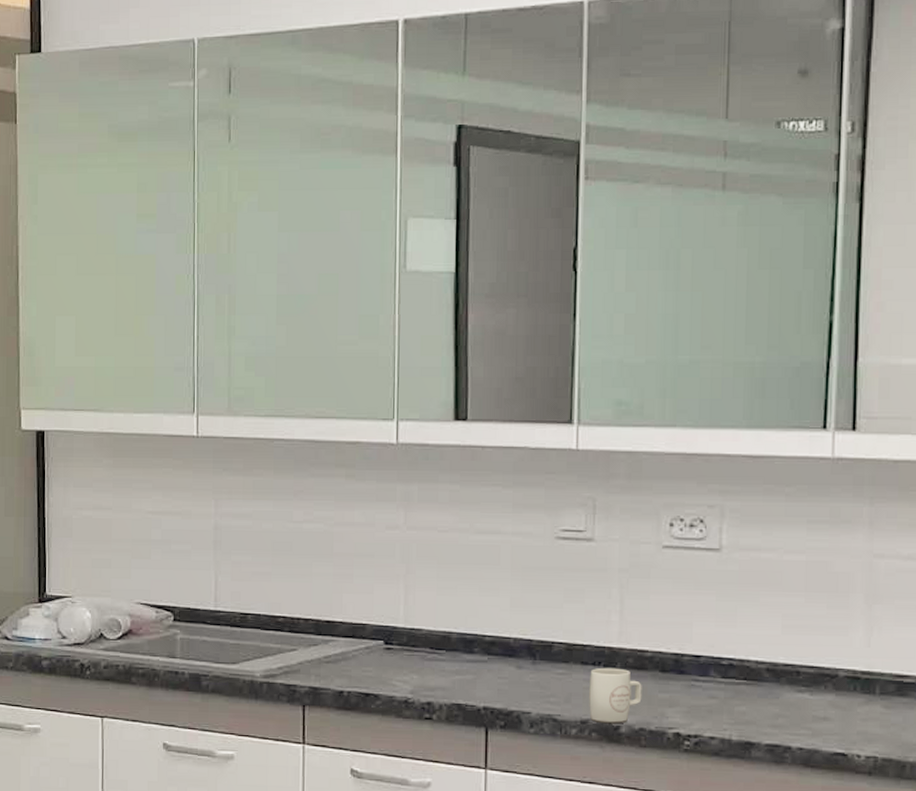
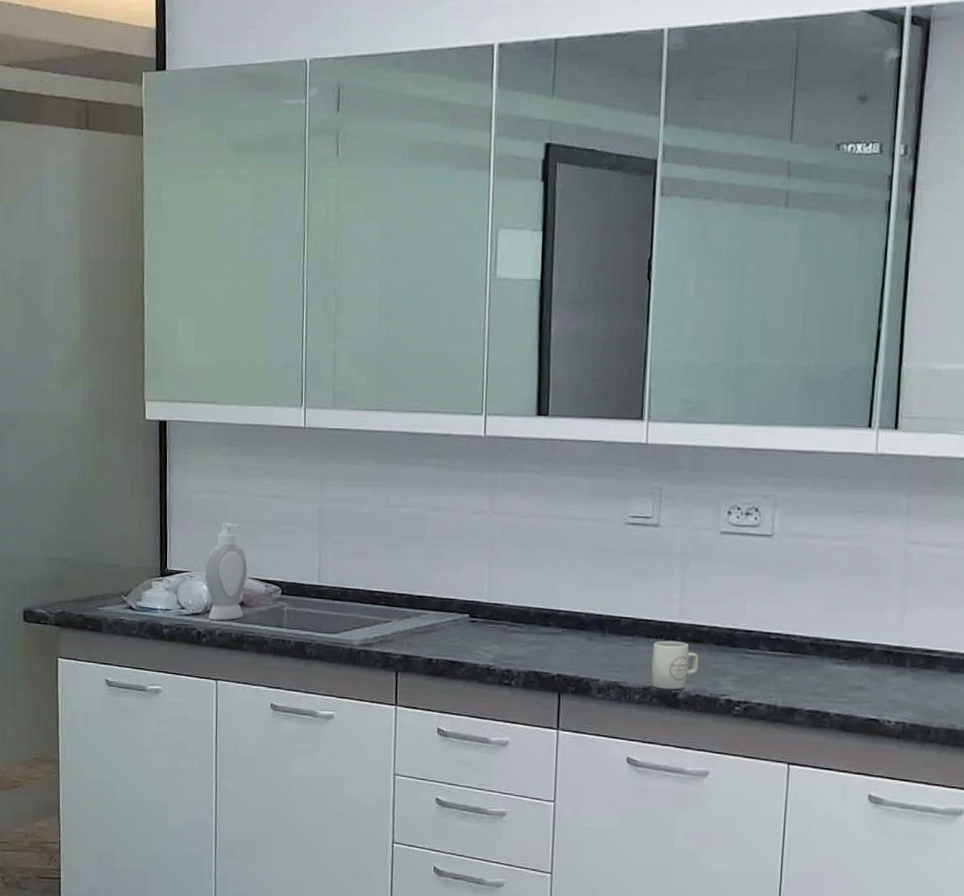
soap bottle: none [89,542,136,651] -> present [205,523,248,621]

